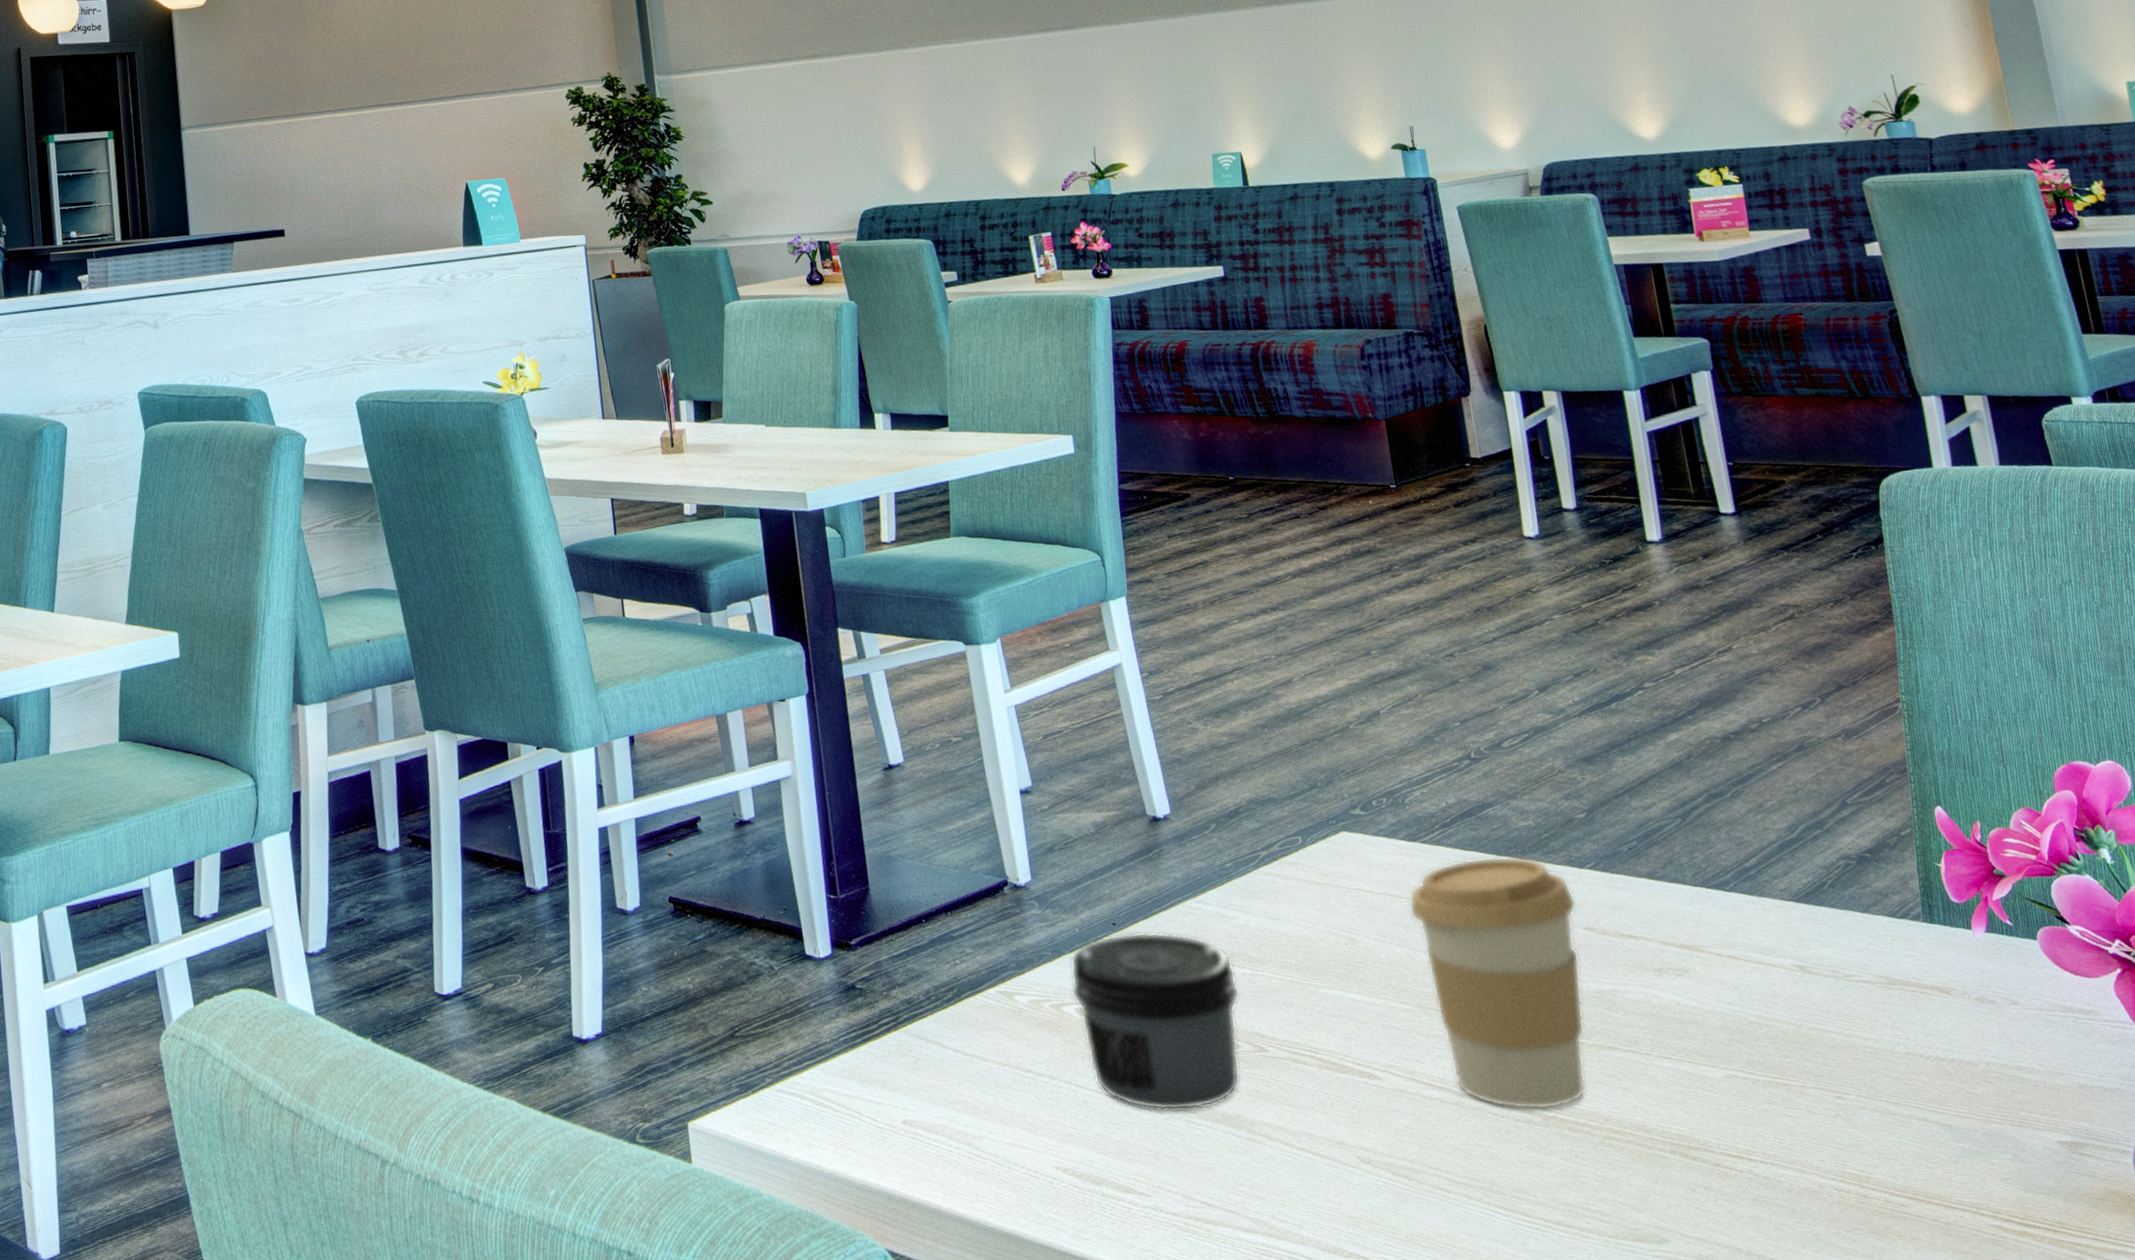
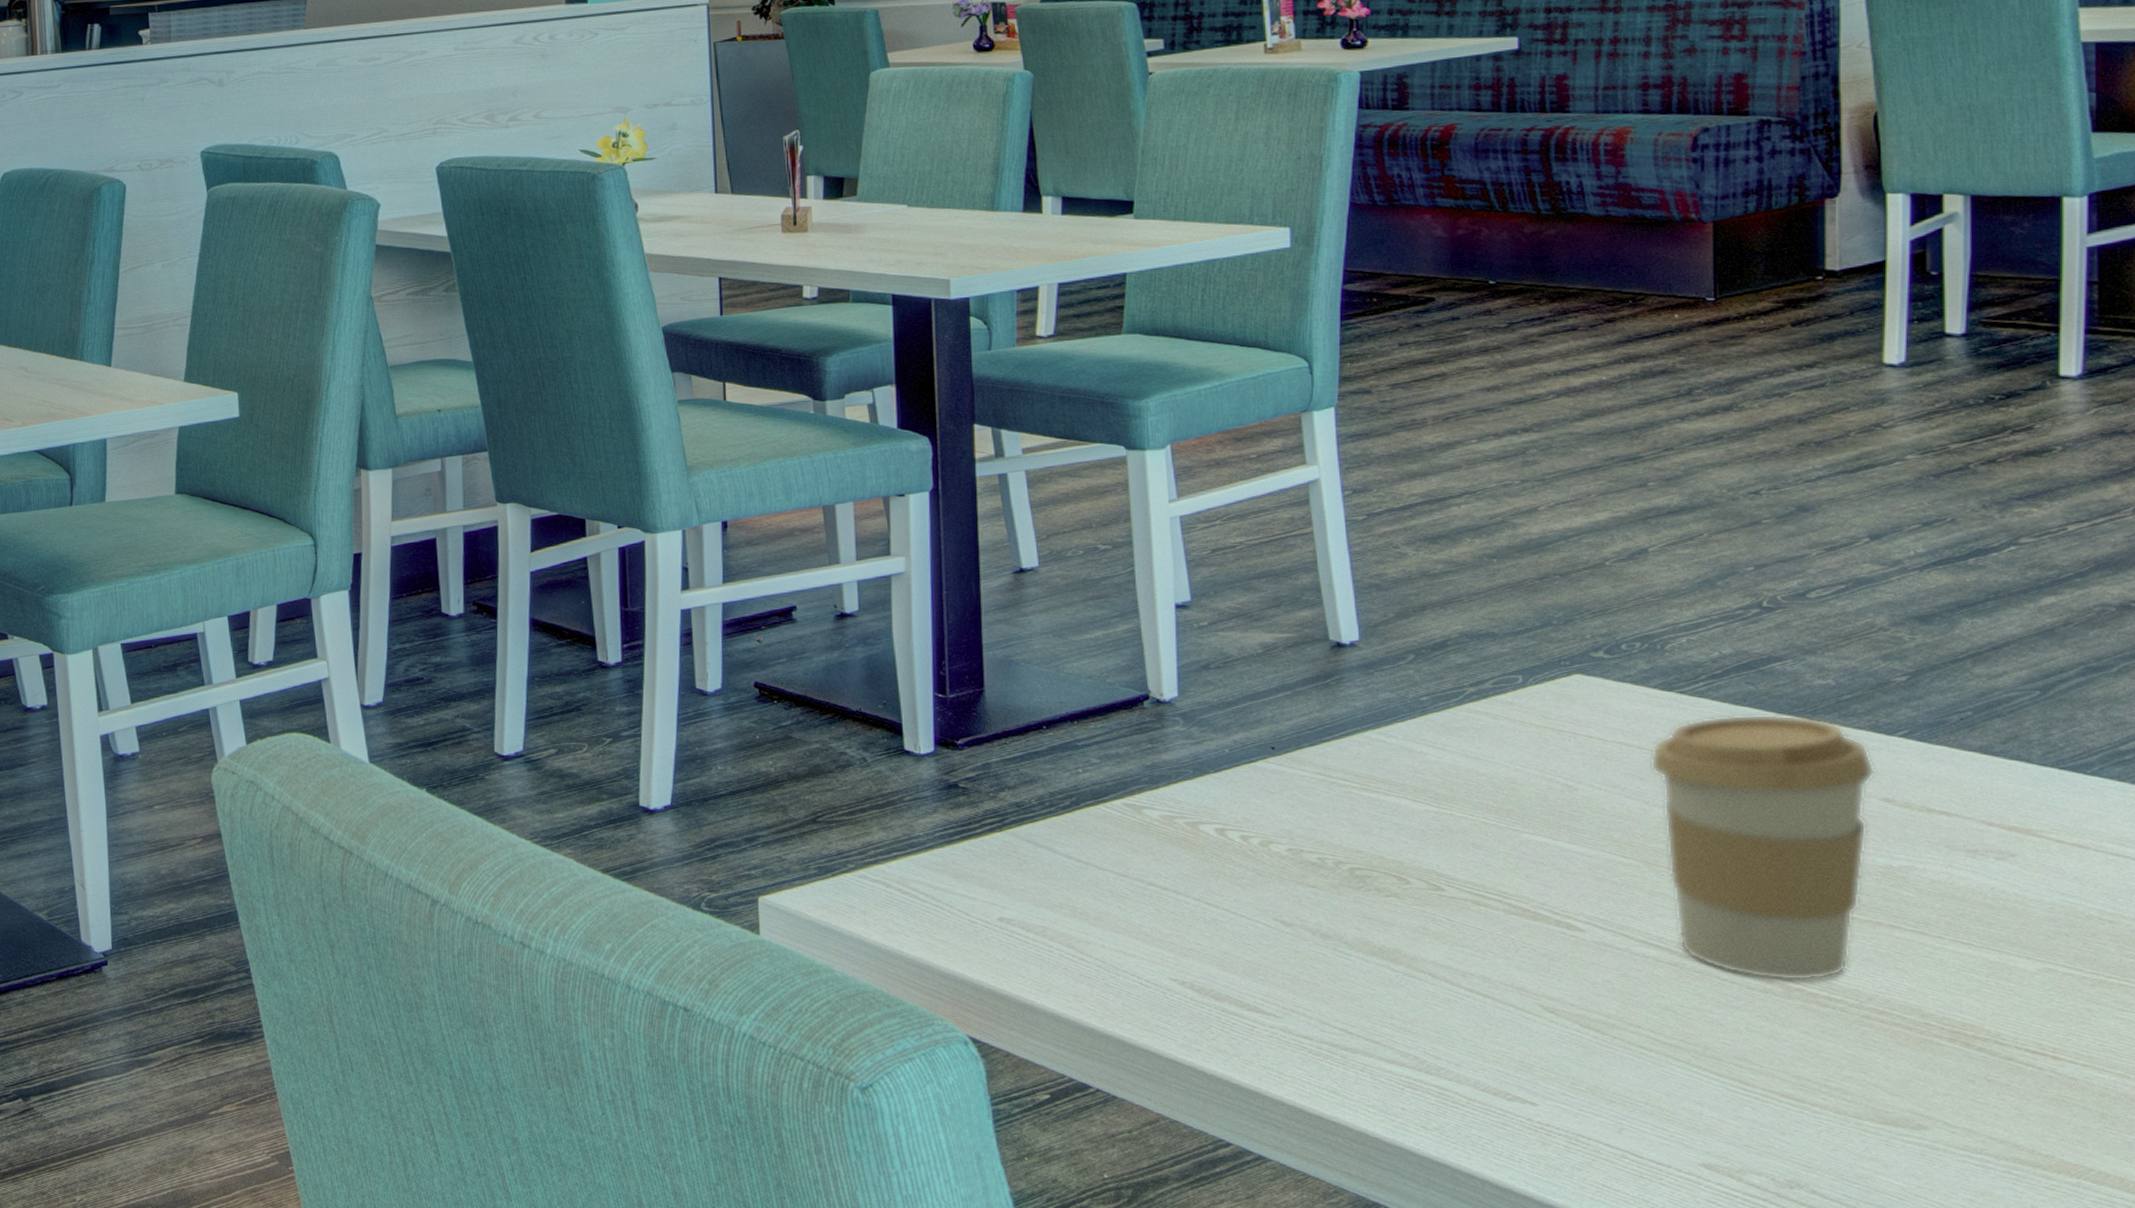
jar: present [1071,932,1240,1111] -> none [1212,759,1419,939]

